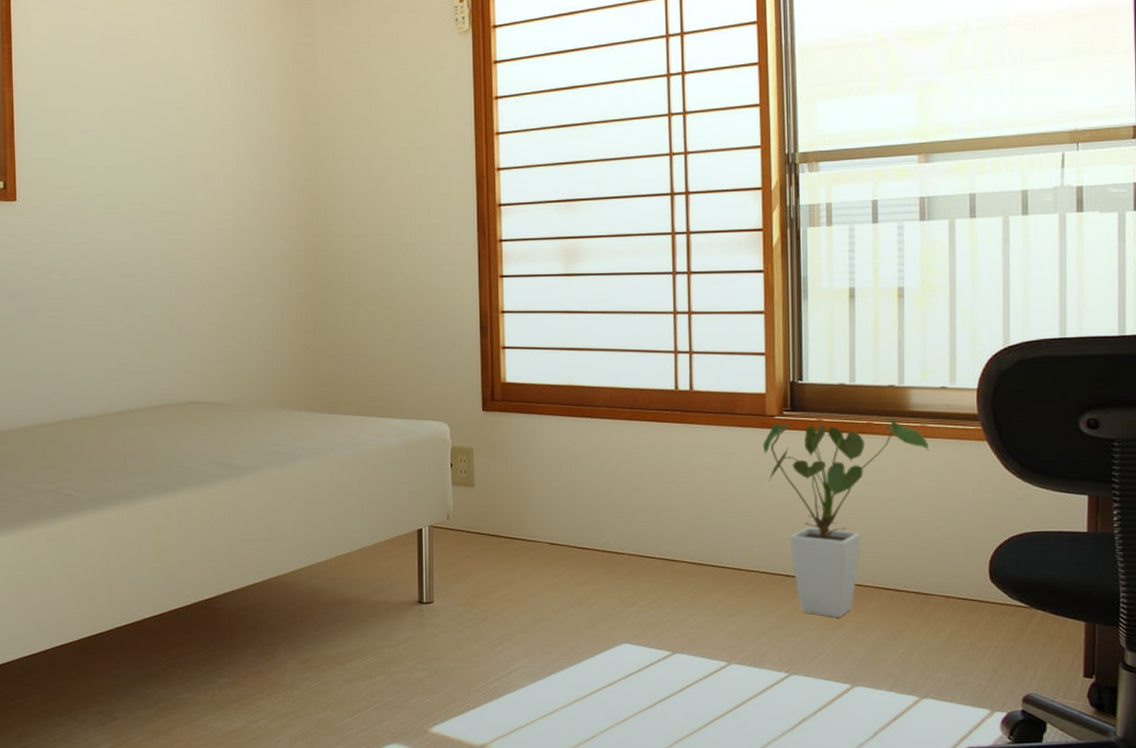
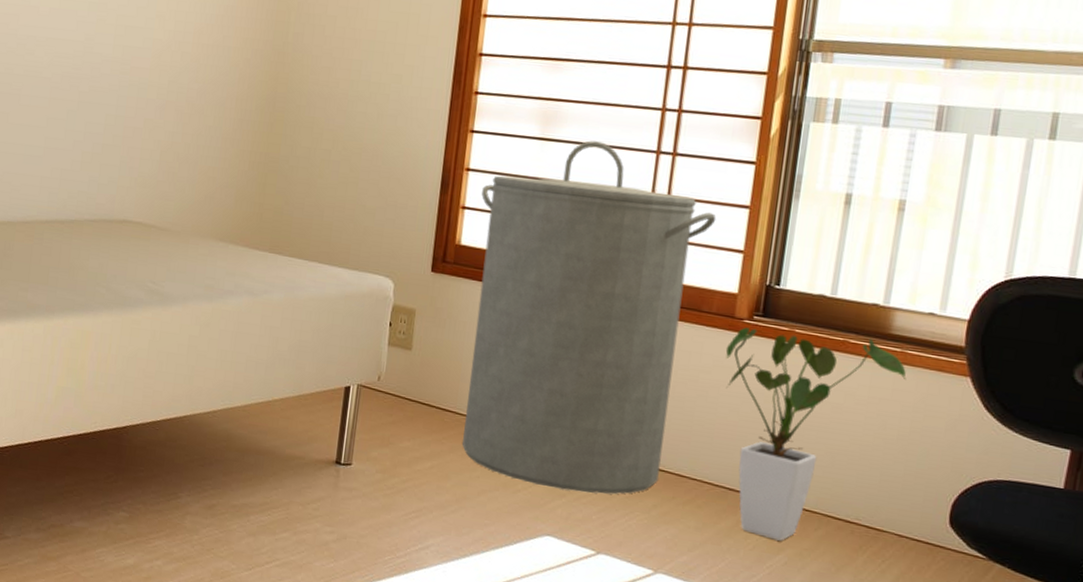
laundry hamper: none [519,270,736,598] -> present [462,140,716,495]

